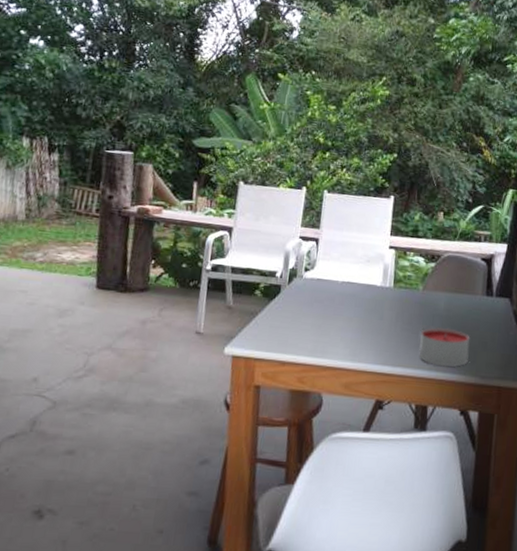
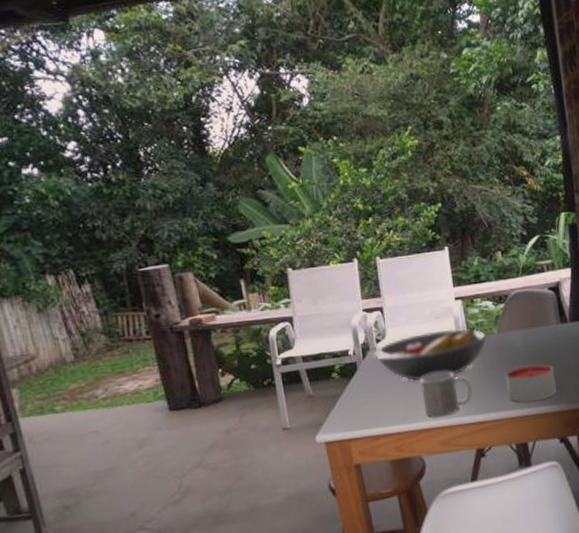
fruit bowl: none [299,272,412,321] -> present [374,328,488,382]
mug: none [335,314,386,360] -> present [420,371,472,417]

